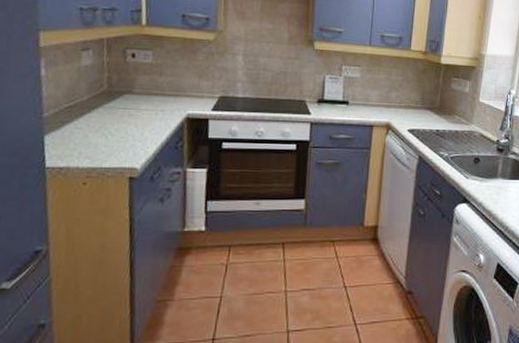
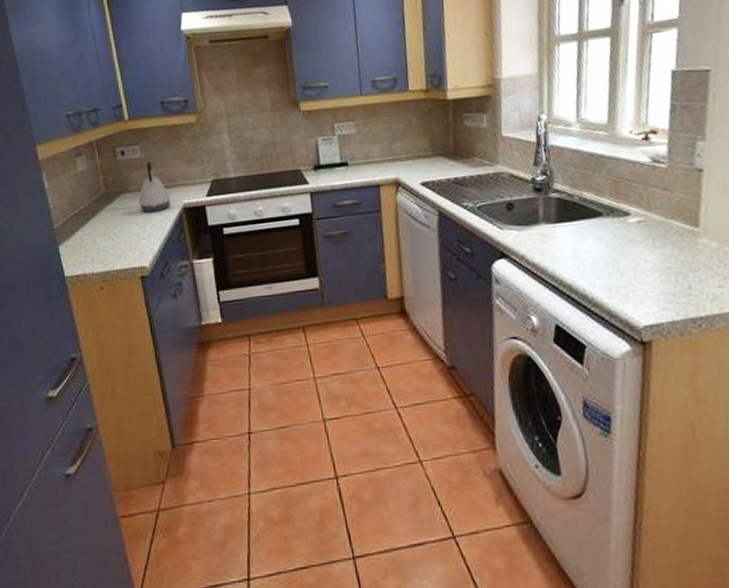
kettle: none [141,68,176,118] -> present [138,161,171,213]

